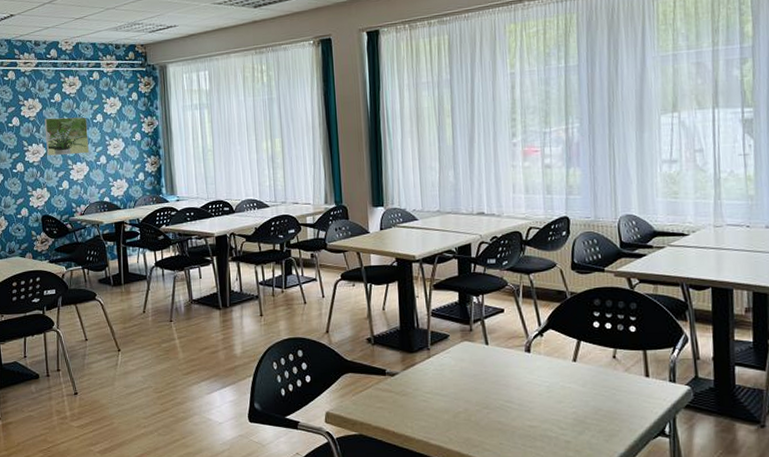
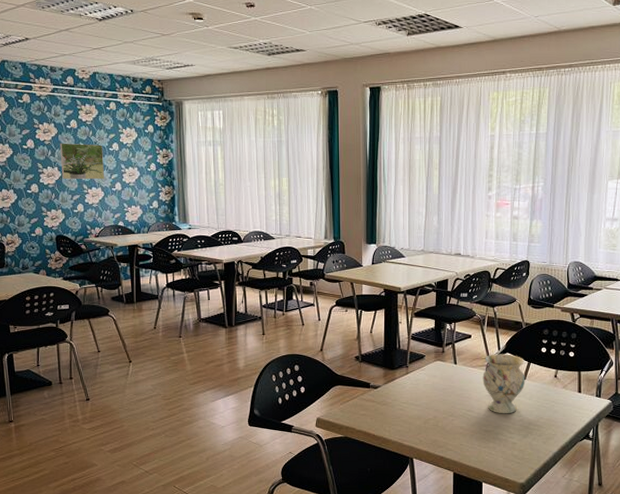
vase: none [521,330,576,405] -> present [482,354,526,414]

